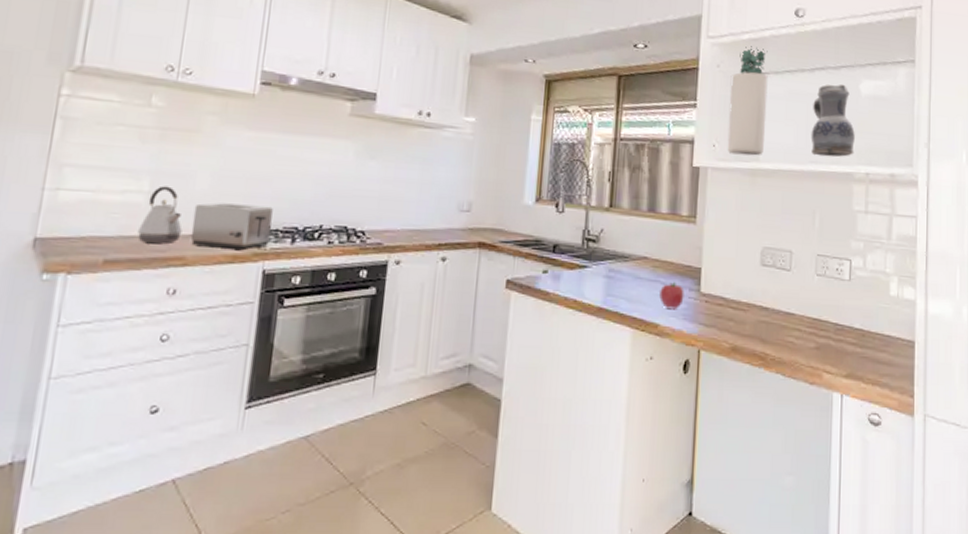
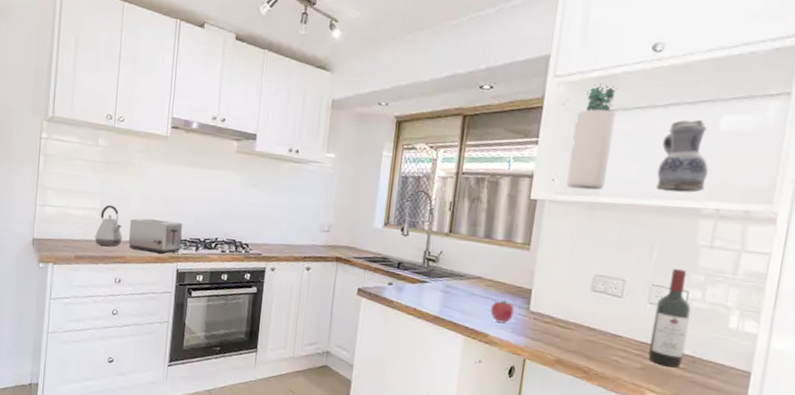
wine bottle: none [821,236,855,344] -> present [648,268,691,368]

